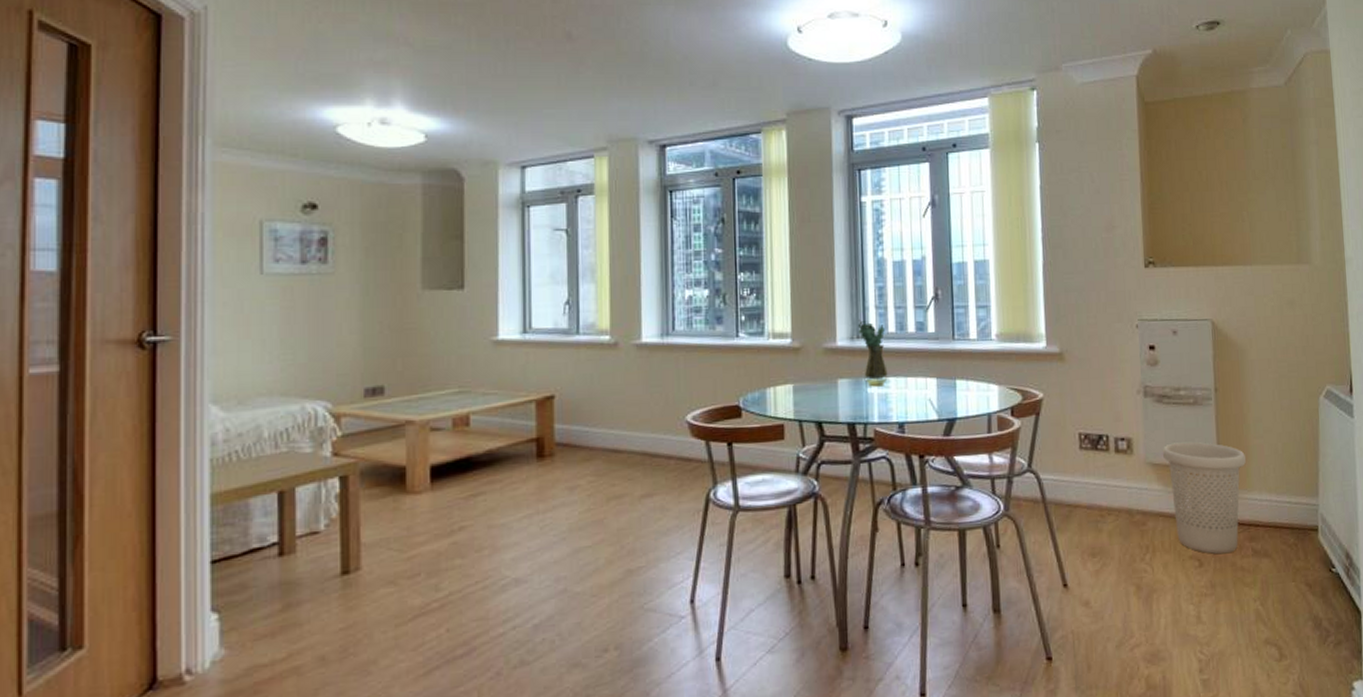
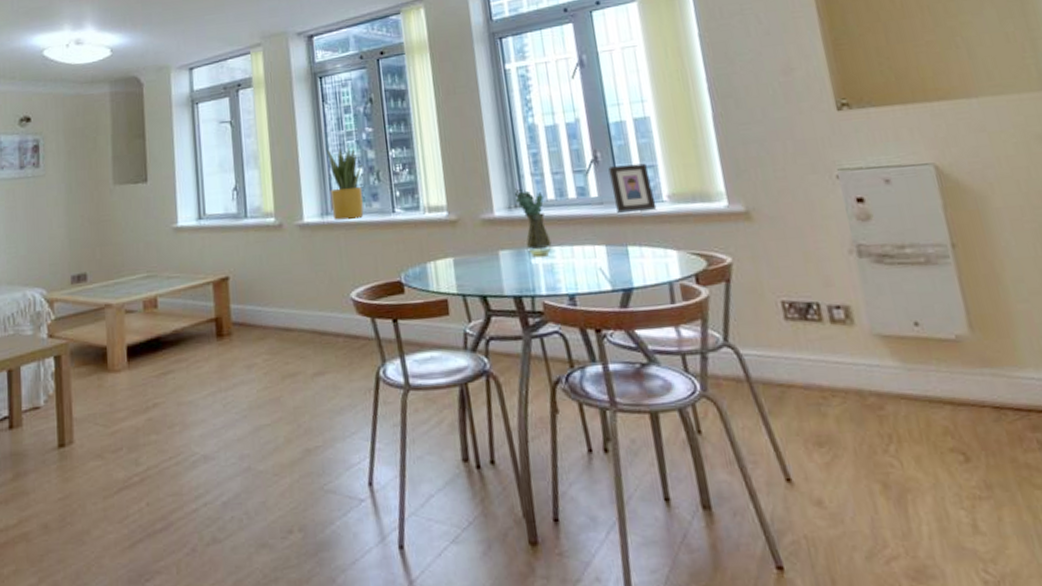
planter: none [671,267,709,342] -> present [326,146,364,220]
picture frame: none [947,303,985,348] -> present [608,163,657,213]
trash bin: present [1162,441,1247,555] -> none [892,308,1017,447]

